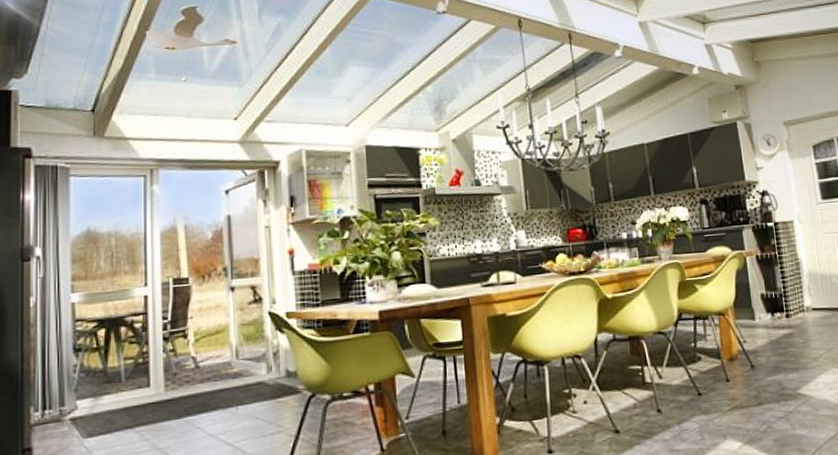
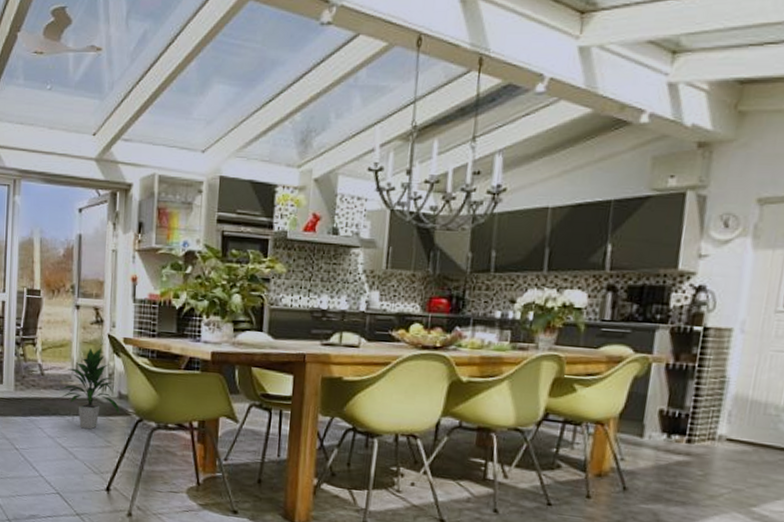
indoor plant: none [221,326,289,418] -> present [62,347,120,430]

